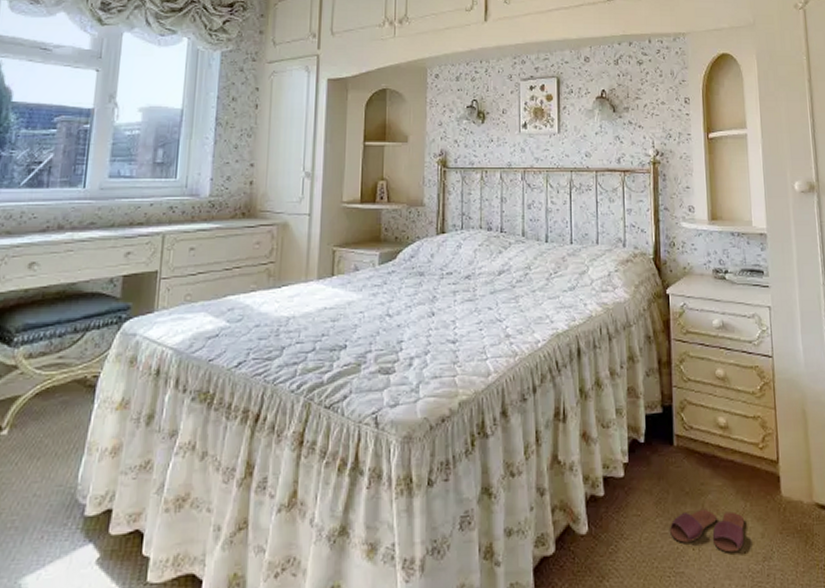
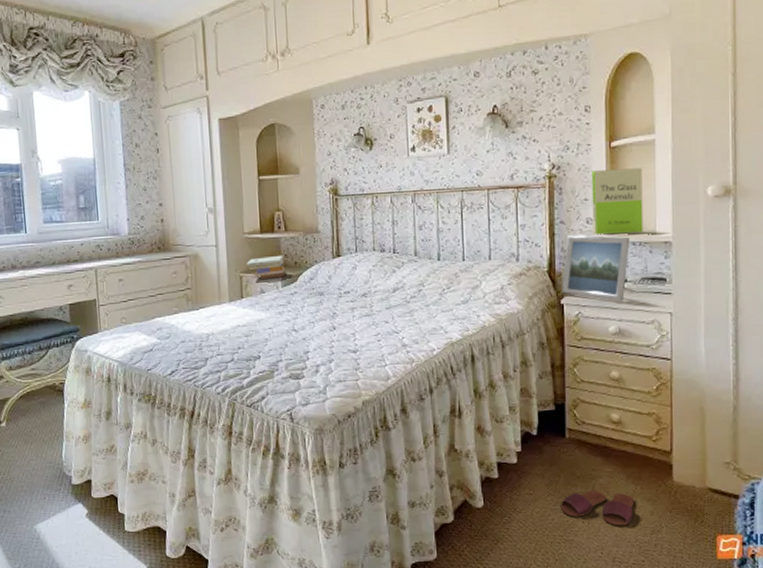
books: none [341,228,385,256] -> present [246,255,286,280]
picture frame: none [666,223,730,294] -> present [560,235,631,302]
book: none [692,160,741,224] -> present [591,168,644,235]

